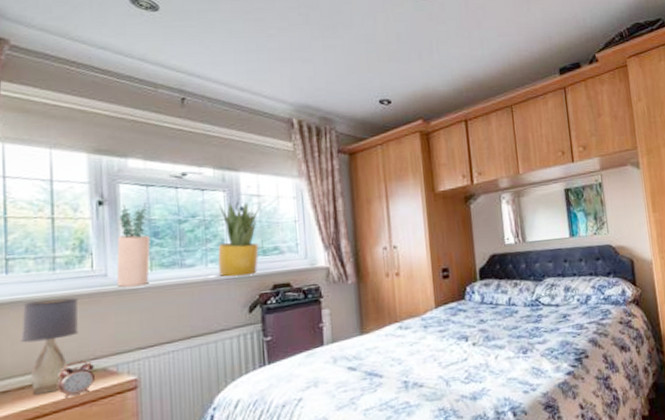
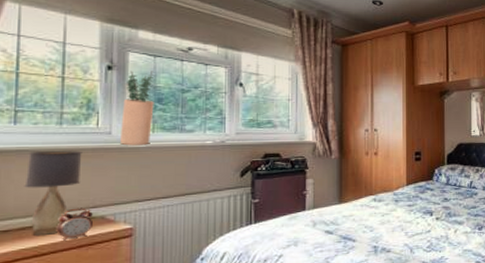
planter: present [218,201,262,277] -> none [216,76,260,145]

